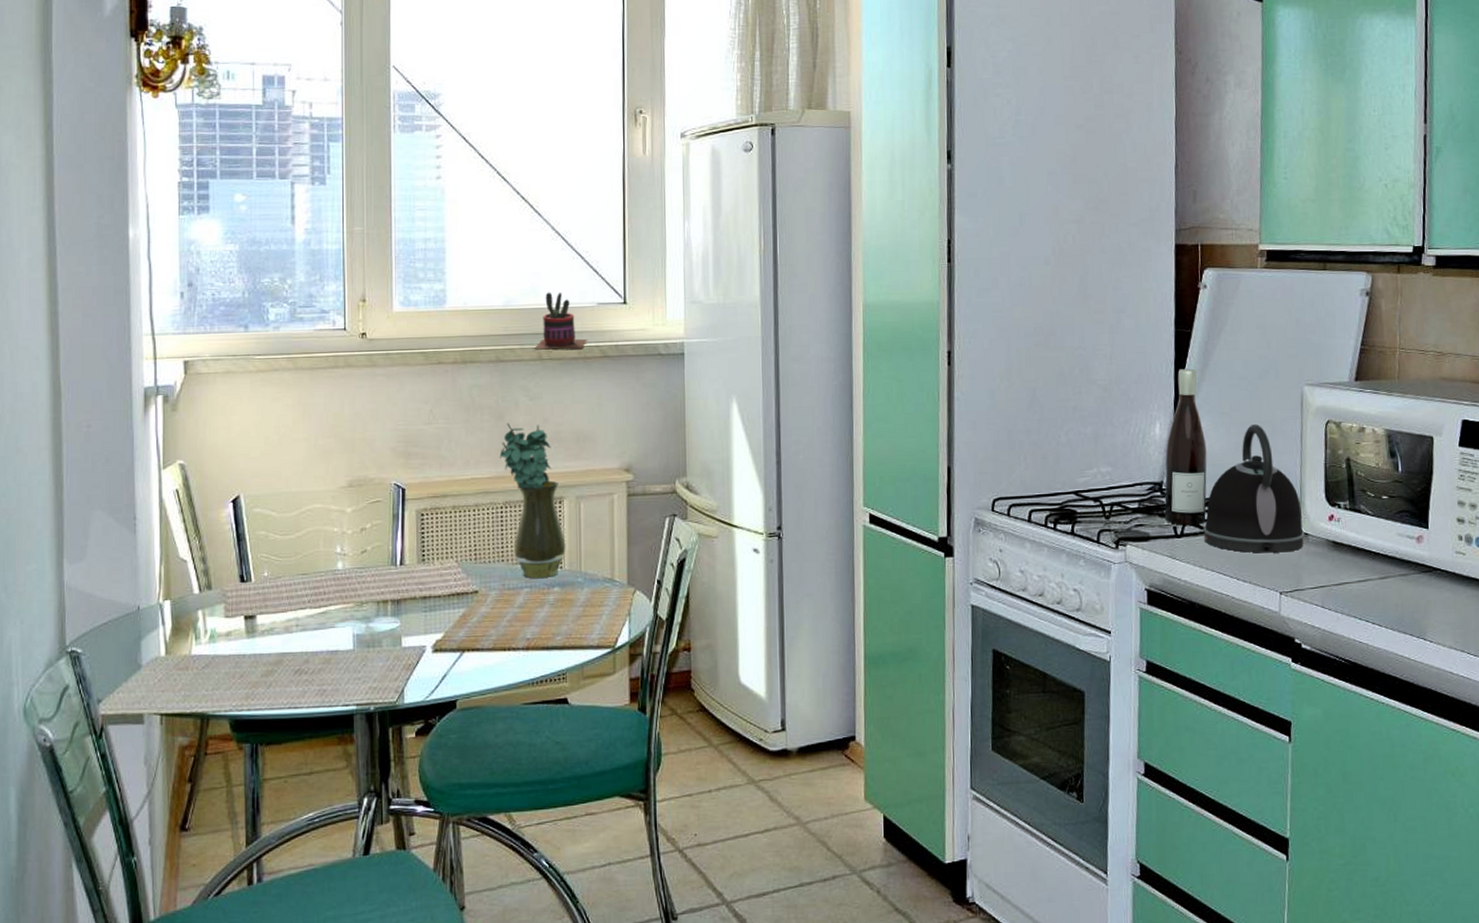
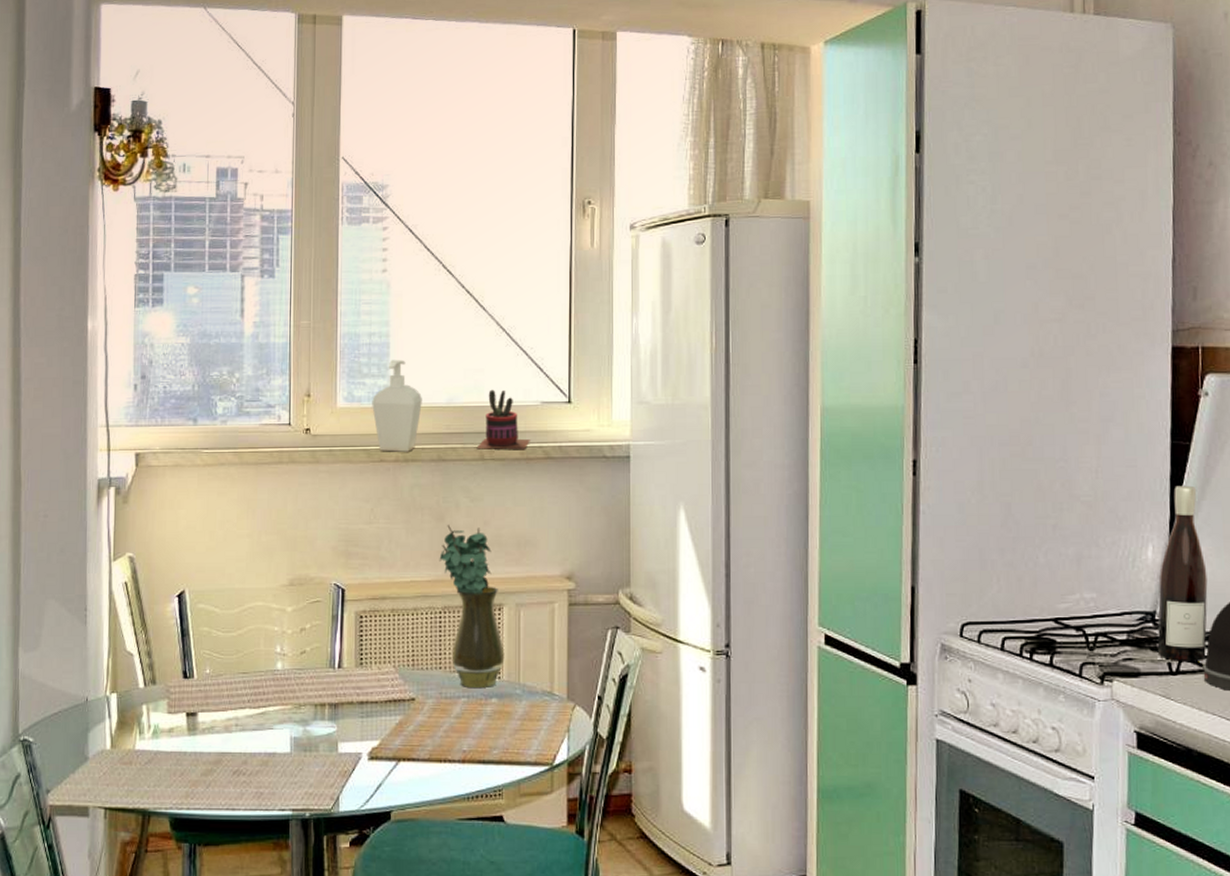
soap bottle: none [429,264,479,354] -> present [372,360,422,452]

